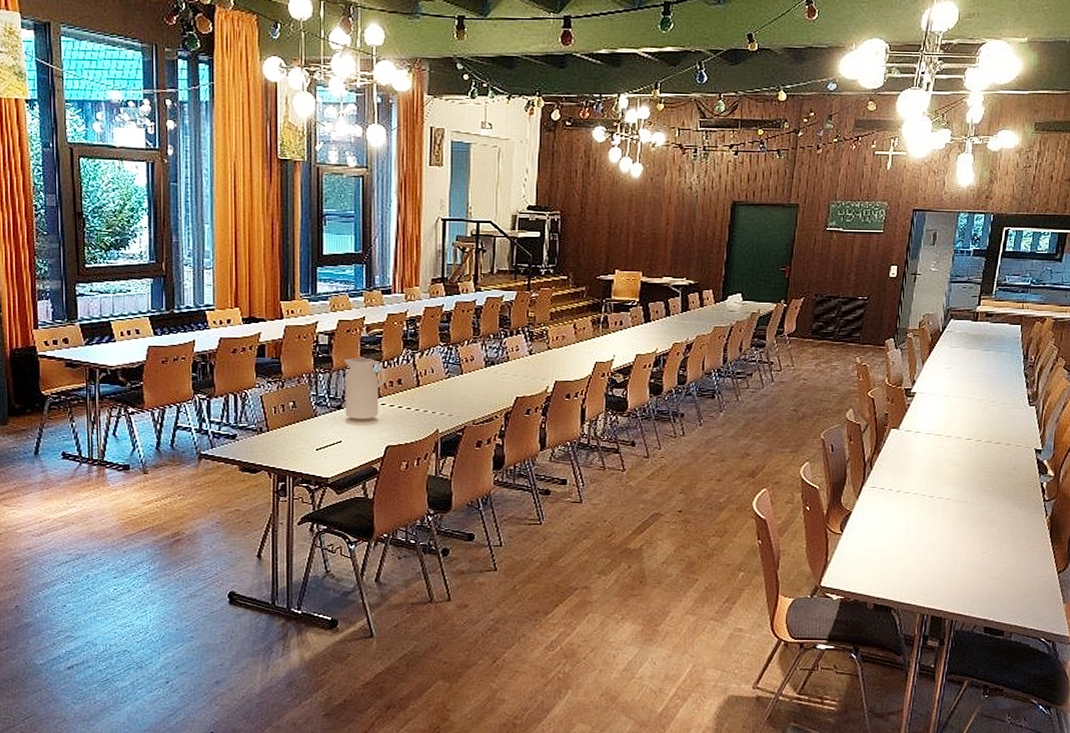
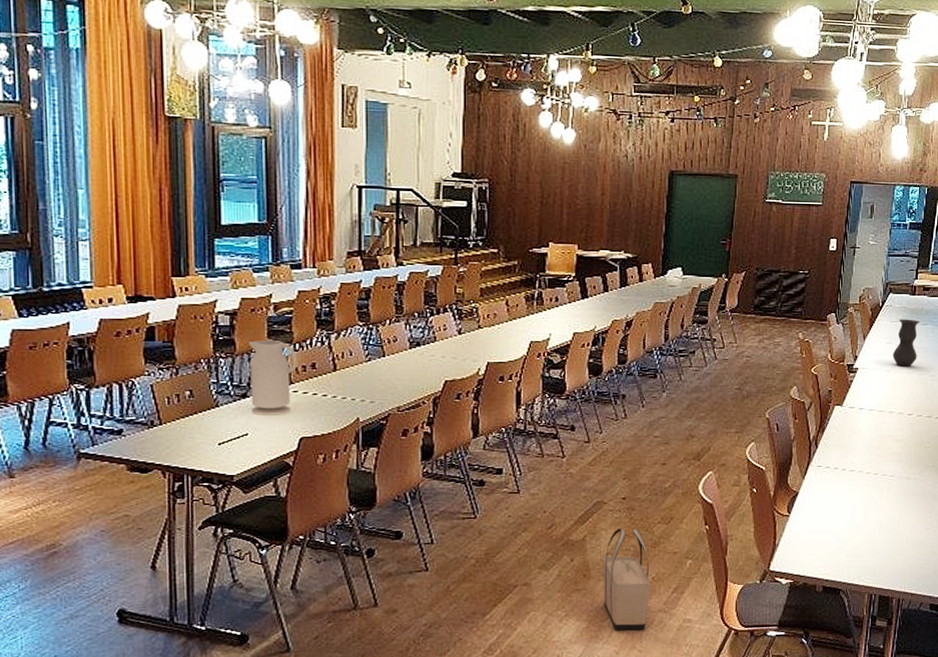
shopping bag: none [658,539,704,636] -> present [603,528,651,631]
vase: none [951,345,981,392] -> present [892,319,920,367]

